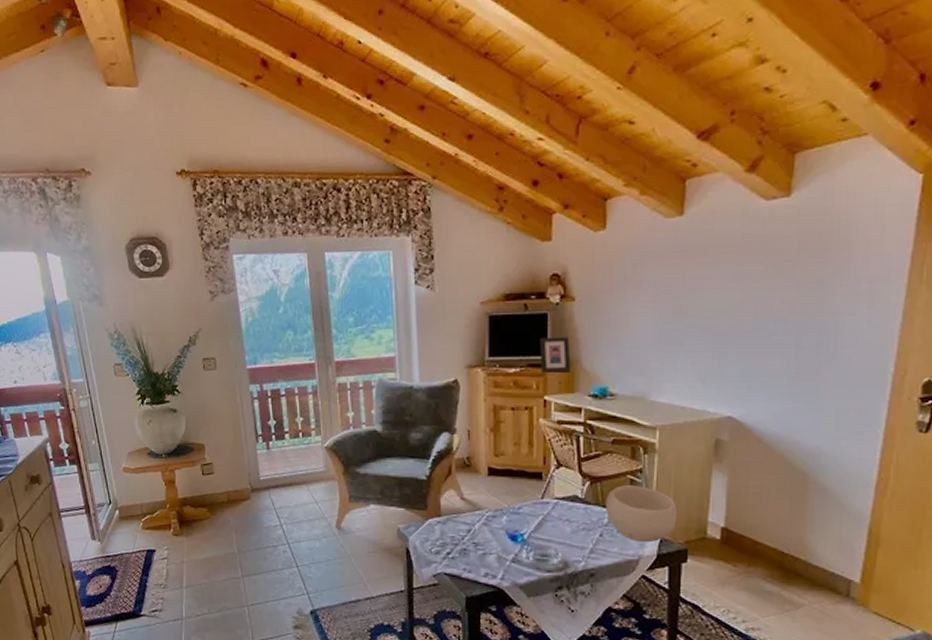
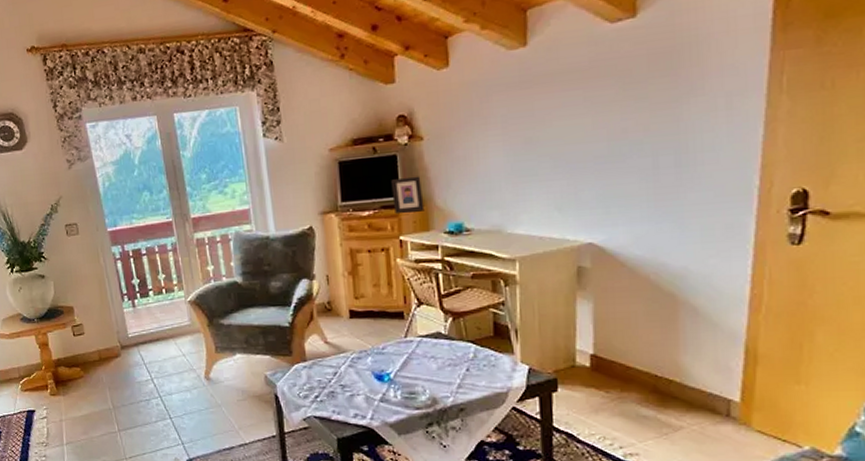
bowl: present [606,484,677,543] -> none [470,317,544,375]

